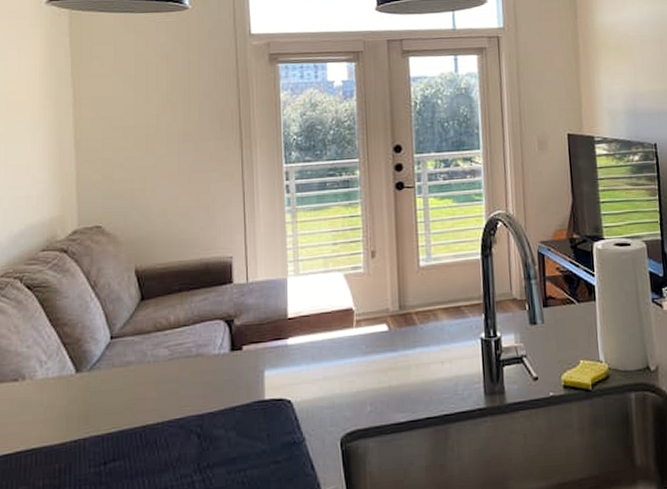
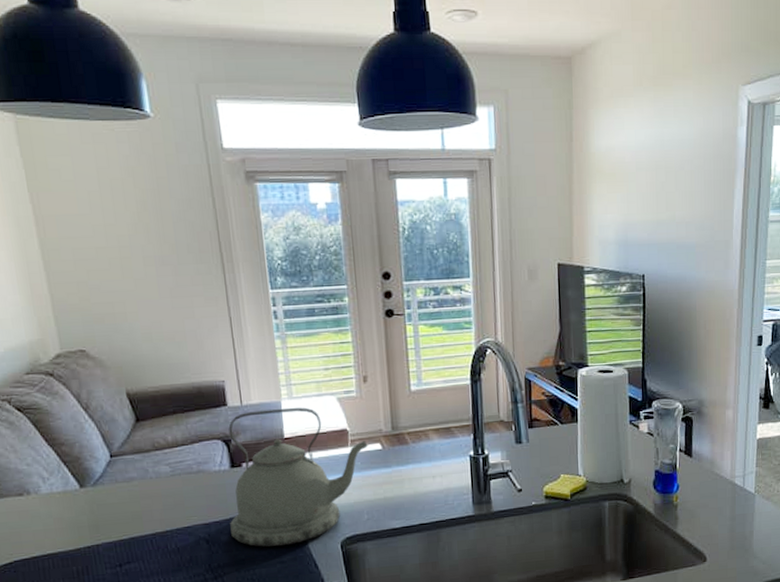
kettle: none [224,285,374,443] -> present [228,407,368,547]

